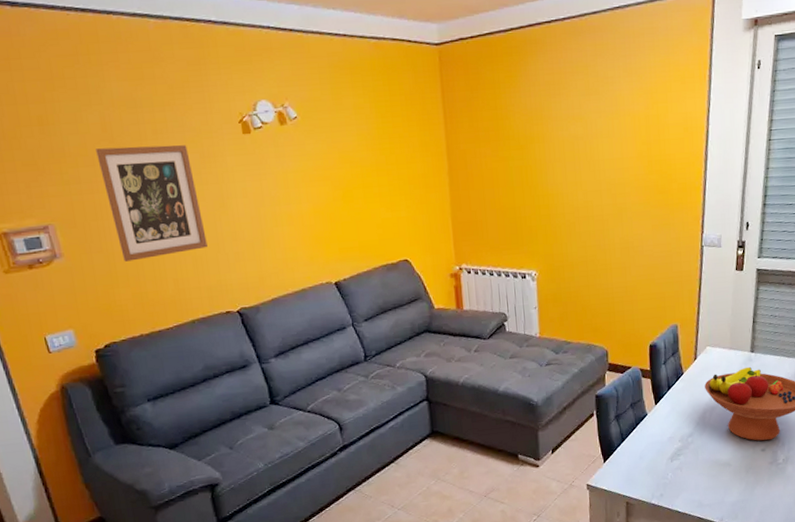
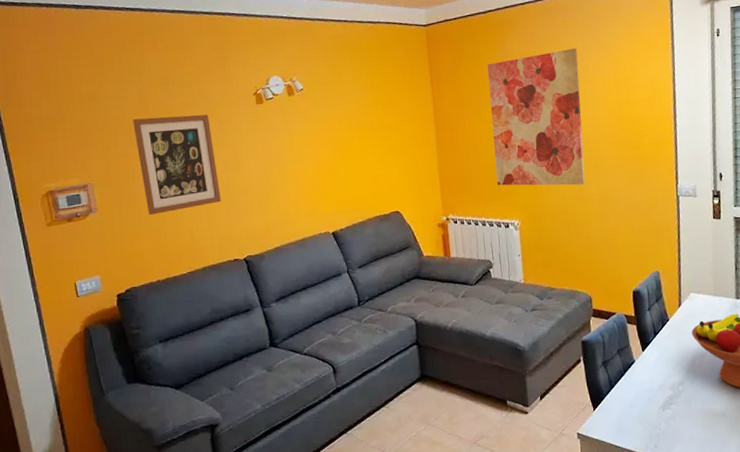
wall art: none [507,77,608,234] -> present [487,47,586,186]

